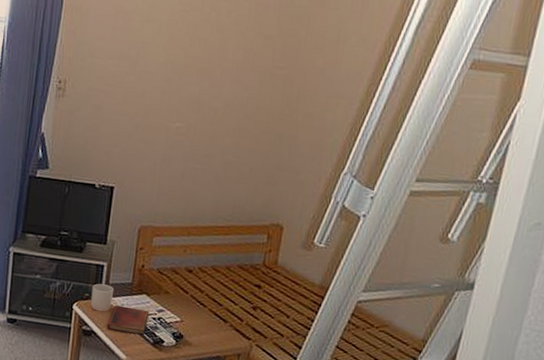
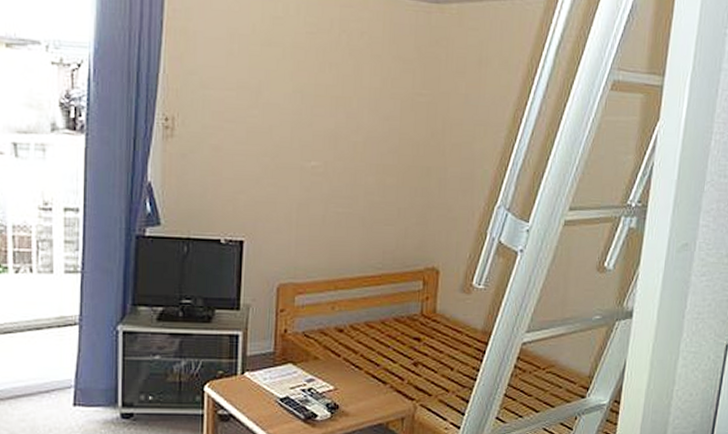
mug: present [90,283,114,312] -> none [225,357,253,390]
diary: present [107,305,149,336] -> none [248,380,297,412]

